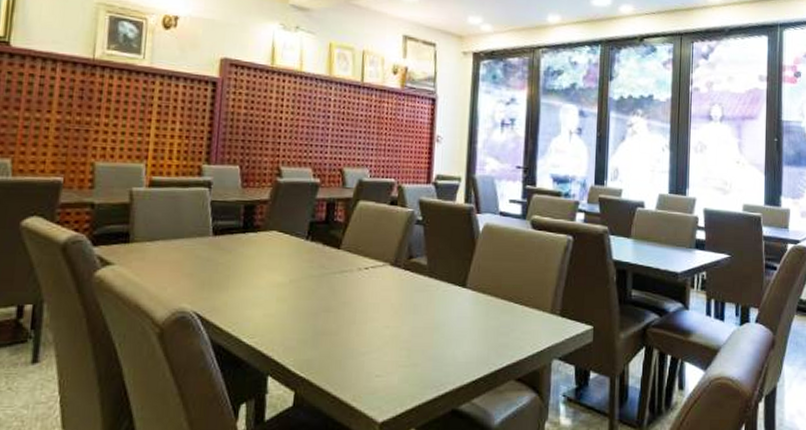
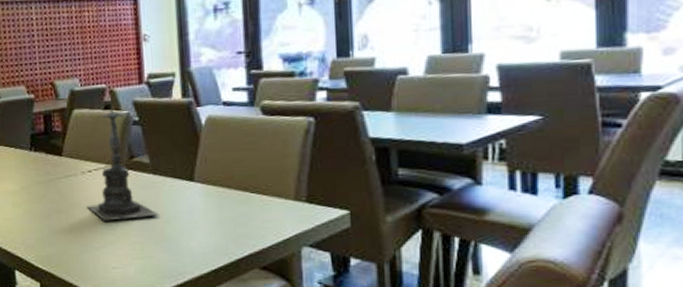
candle holder: none [358,193,431,324] -> present [87,97,160,221]

